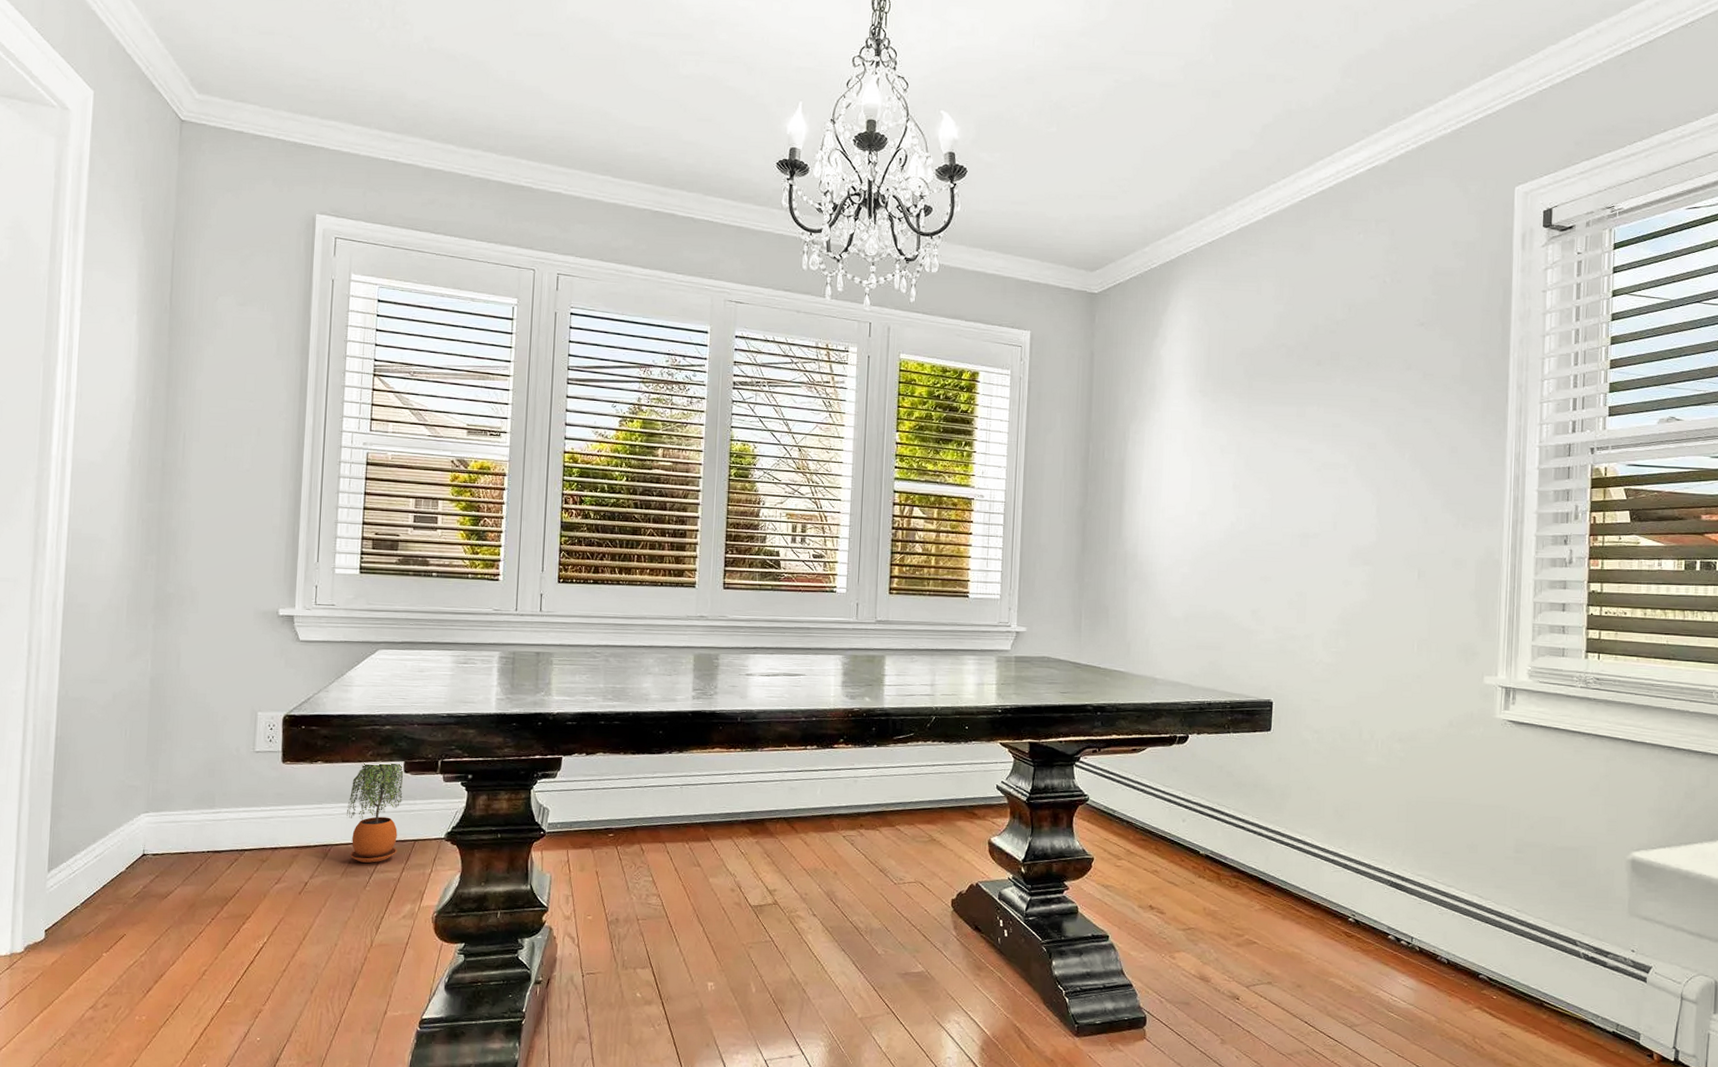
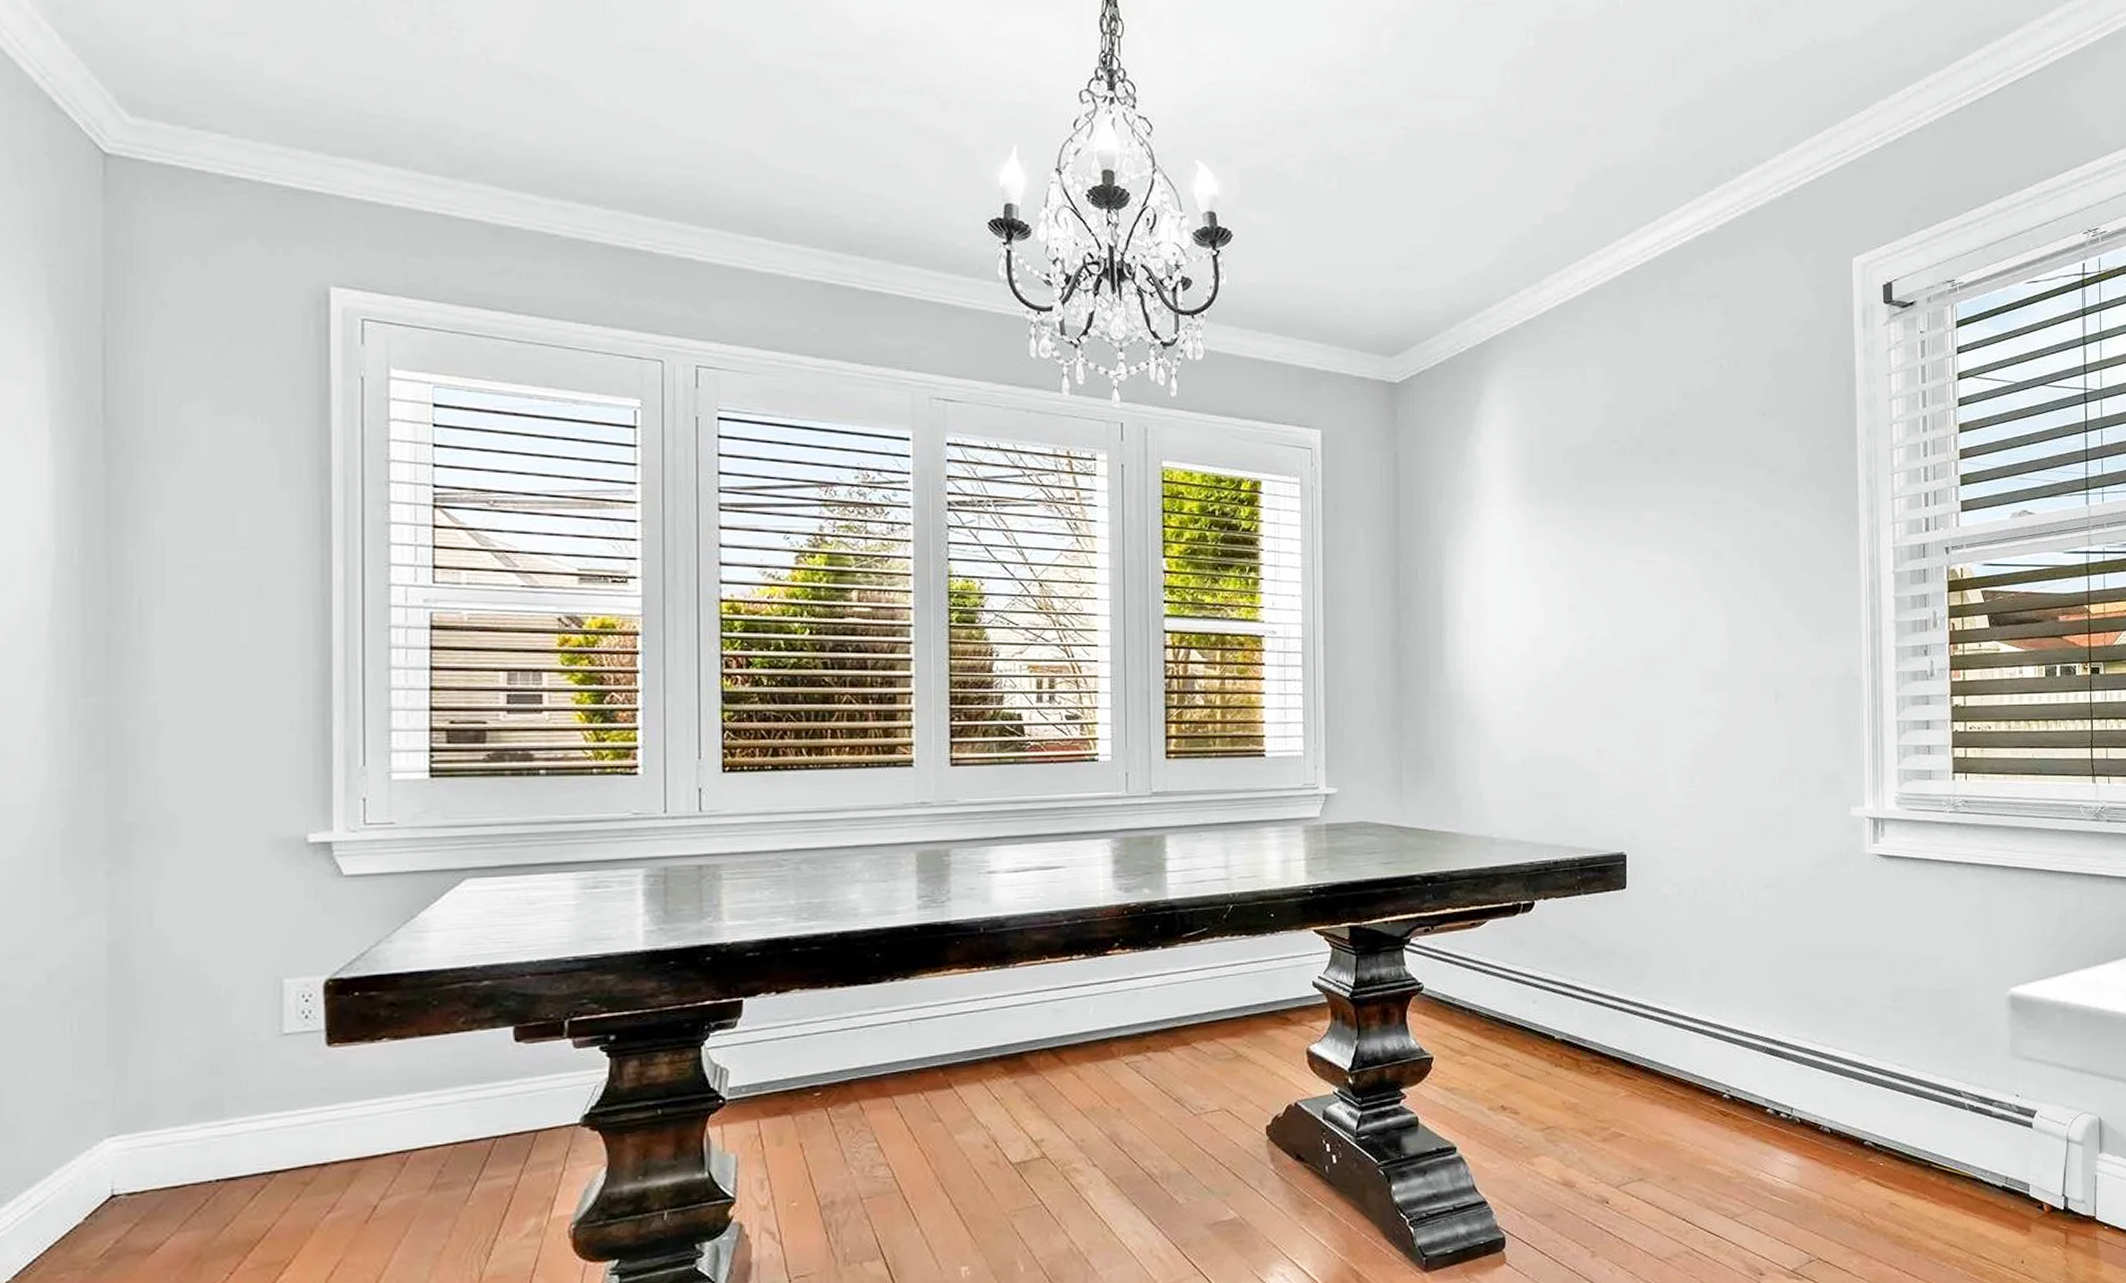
potted plant: present [347,762,404,863] -> none [431,1031,514,1169]

